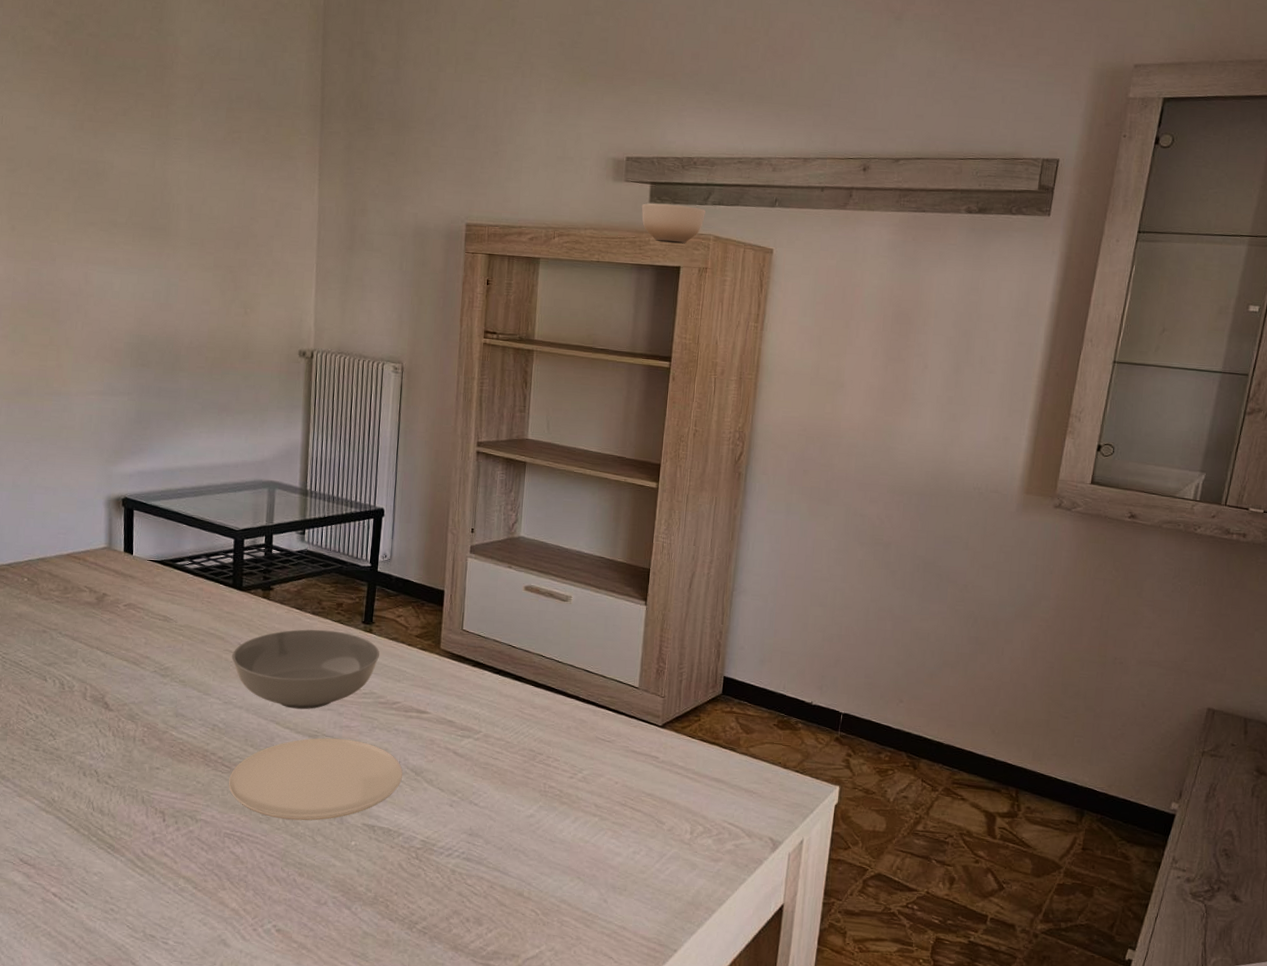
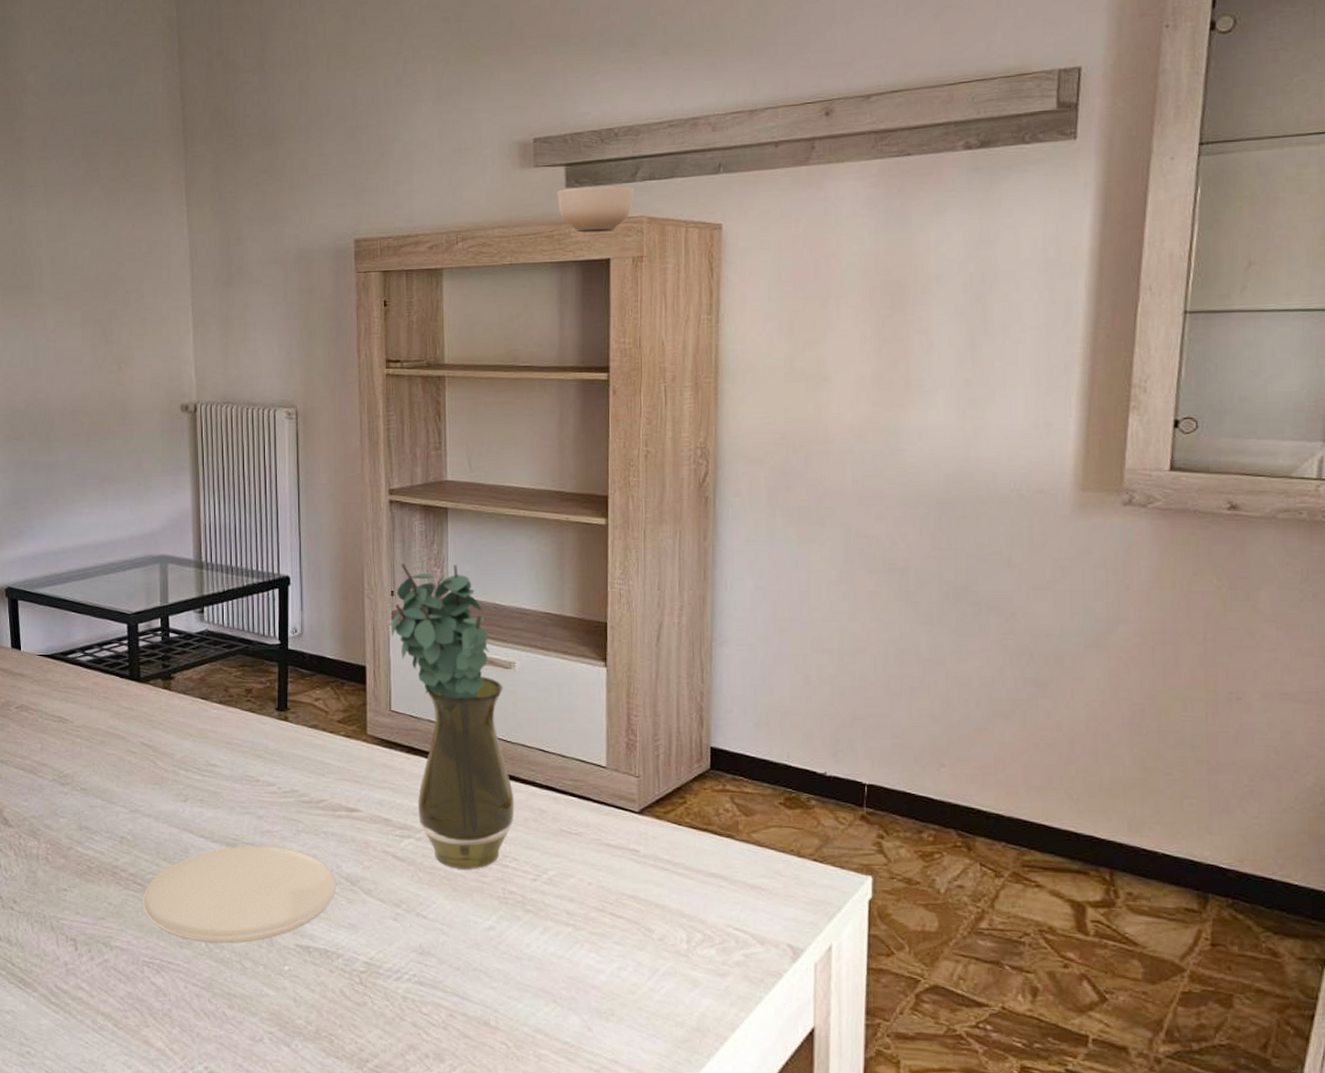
bowl: present [232,629,380,710] -> none [135,721,298,815]
vase: none [468,505,561,766] -> present [390,562,515,869]

